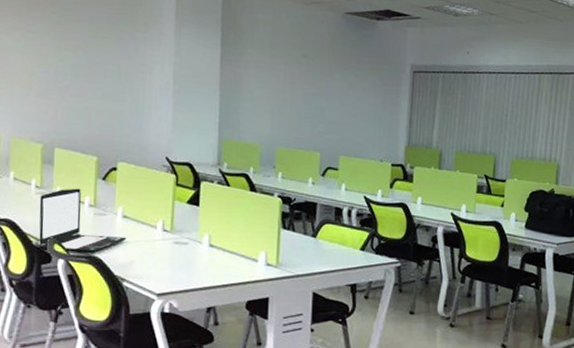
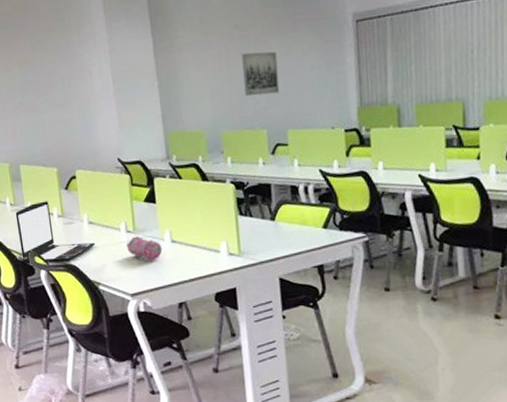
pencil case: none [160,236,199,263] -> present [126,236,163,262]
wall art: none [304,80,339,122] -> present [241,51,280,96]

